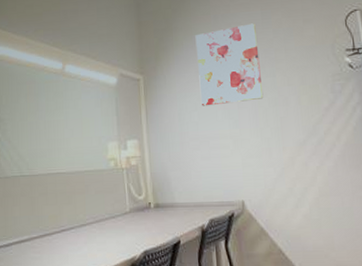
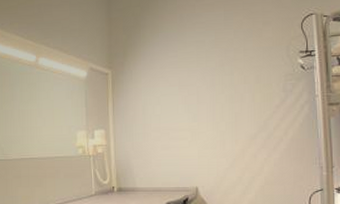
wall art: present [195,23,264,106] -> none [161,23,221,101]

